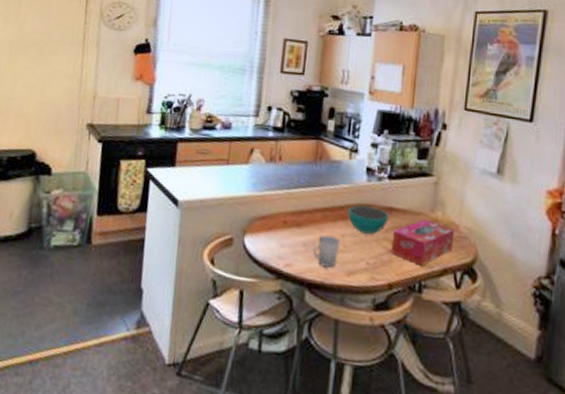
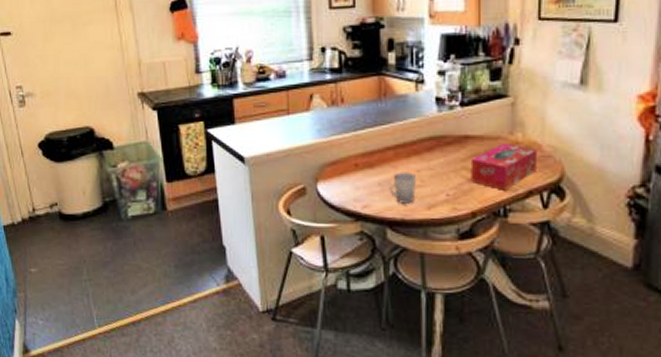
bowl: present [348,205,389,235] -> none [421,138,465,165]

